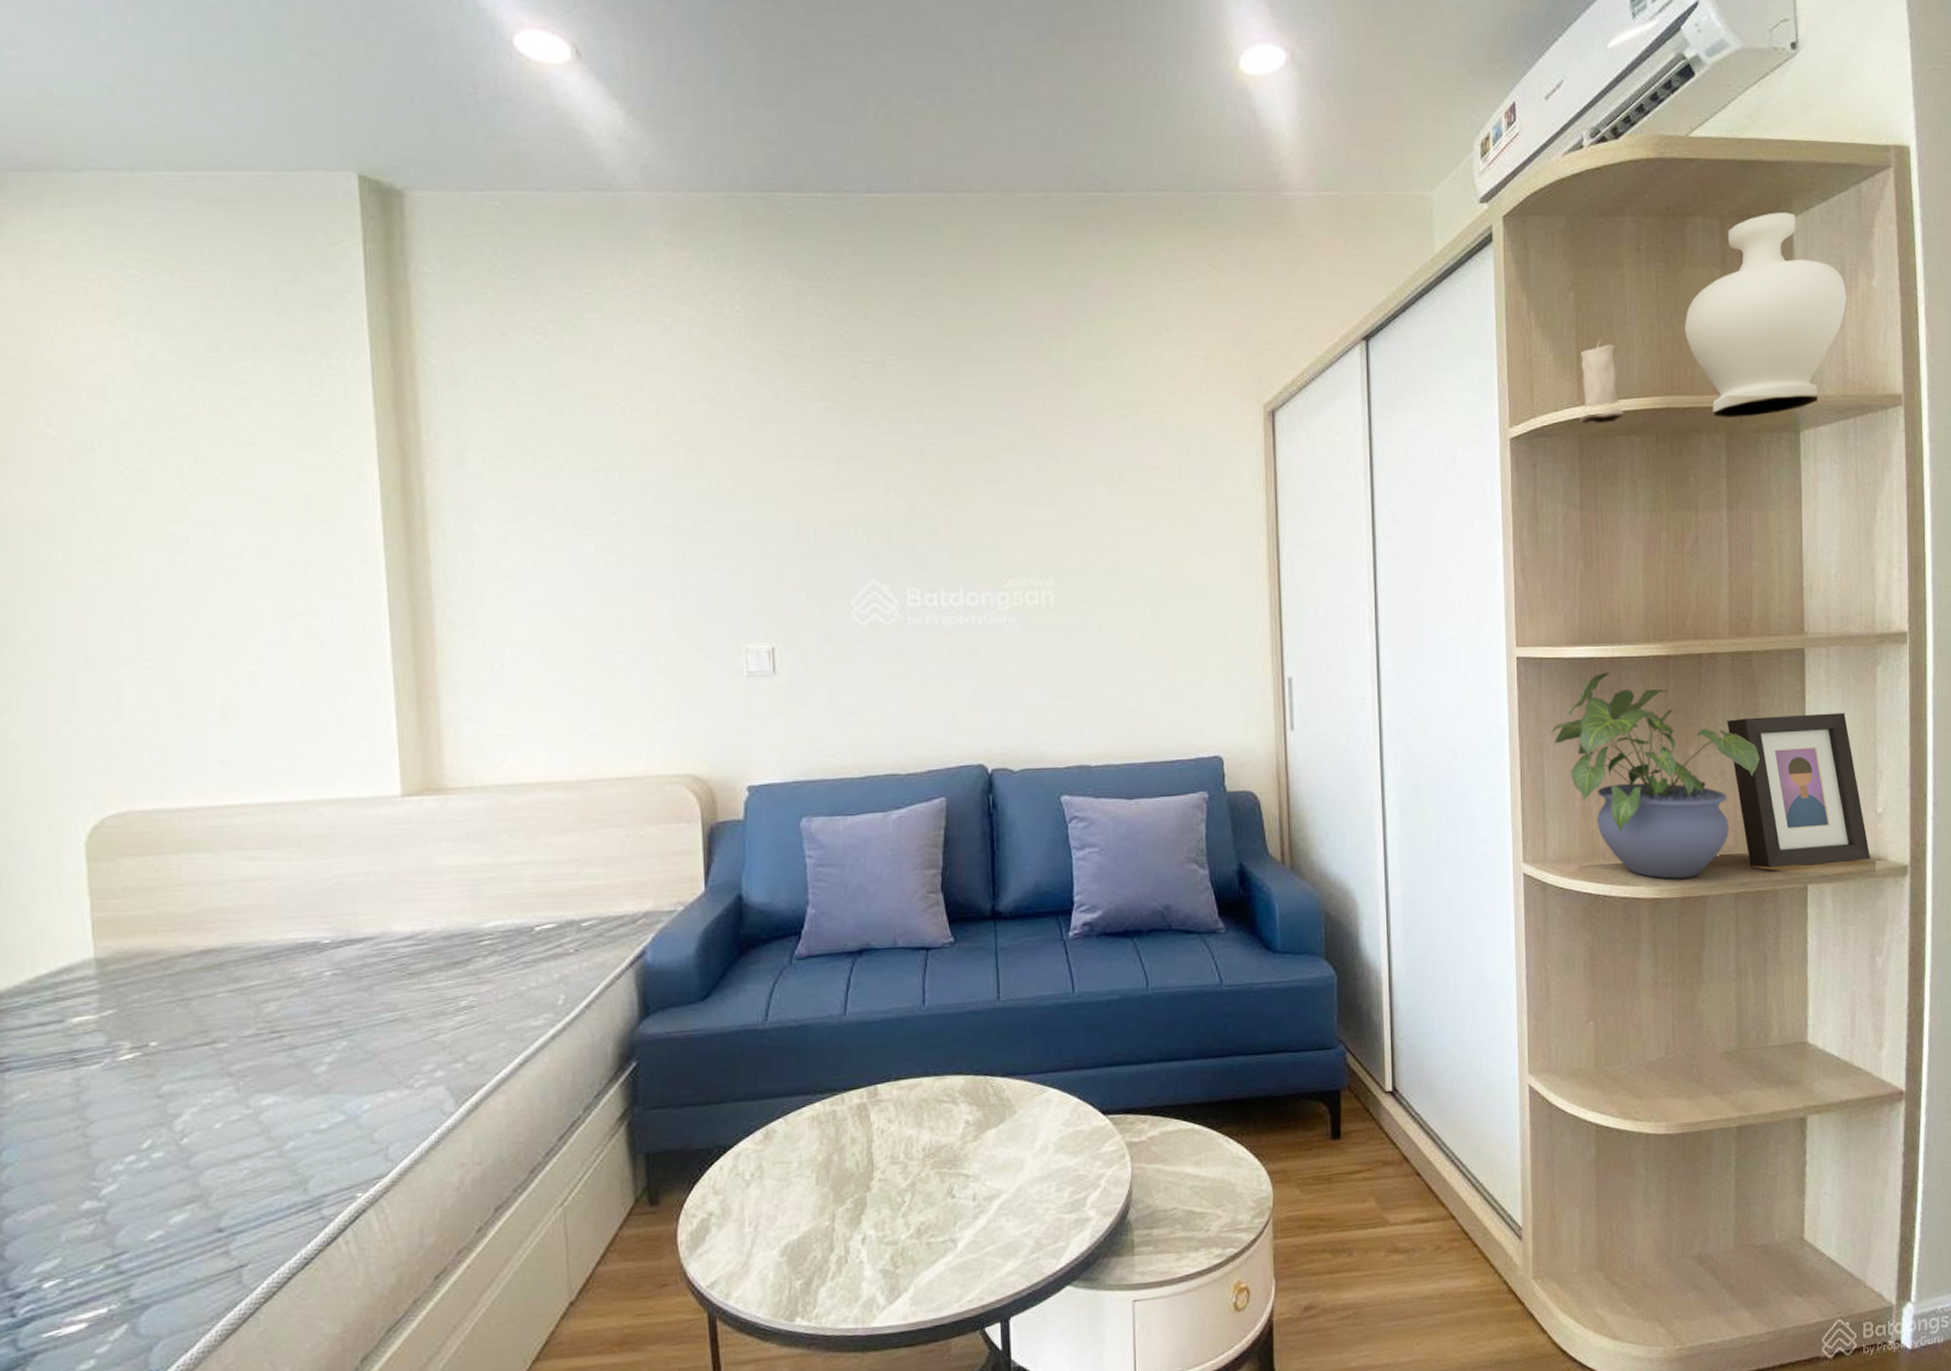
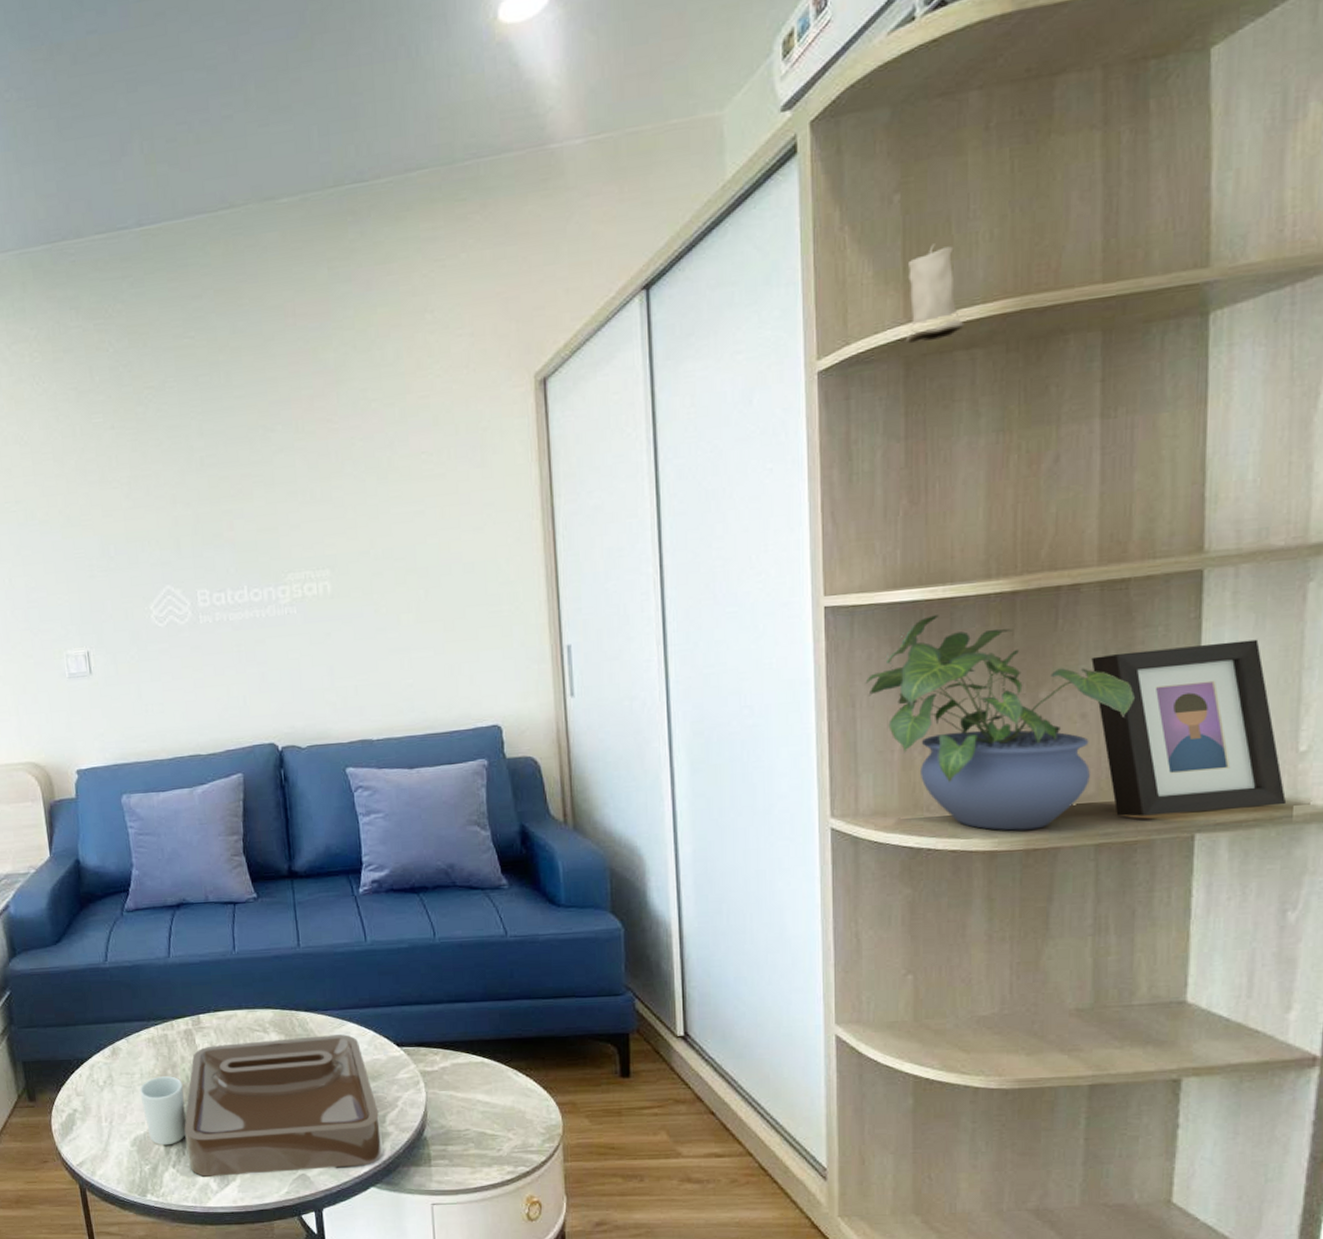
mug: none [796,1163,852,1253] -> present [139,1076,186,1146]
decorative tray: none [849,1102,1083,1289] -> present [184,1034,384,1177]
decorative vase: present [1684,211,1847,417] -> none [1047,41,1289,312]

